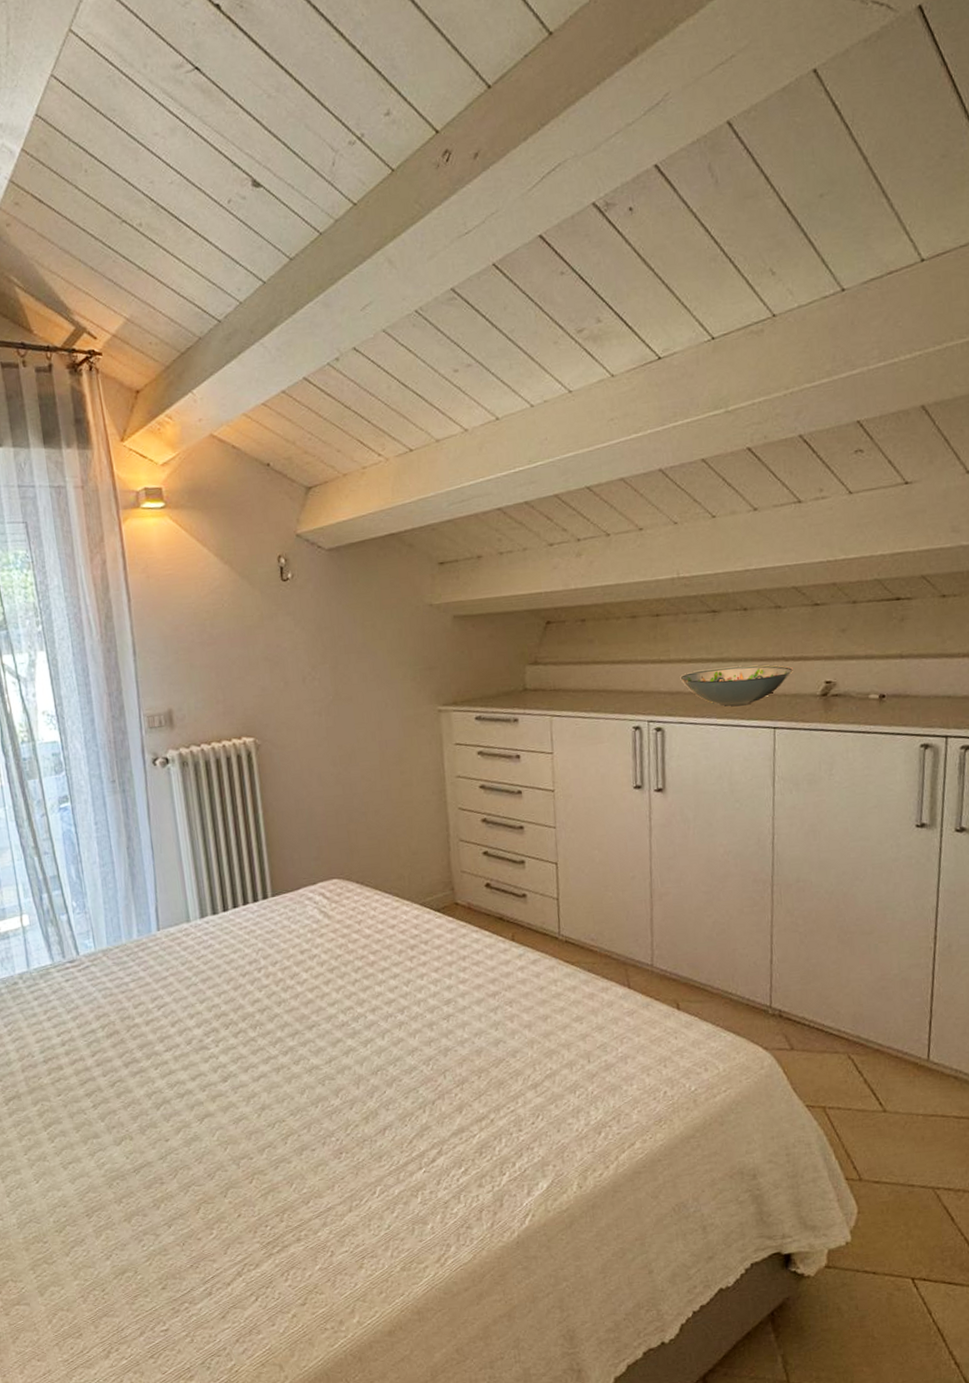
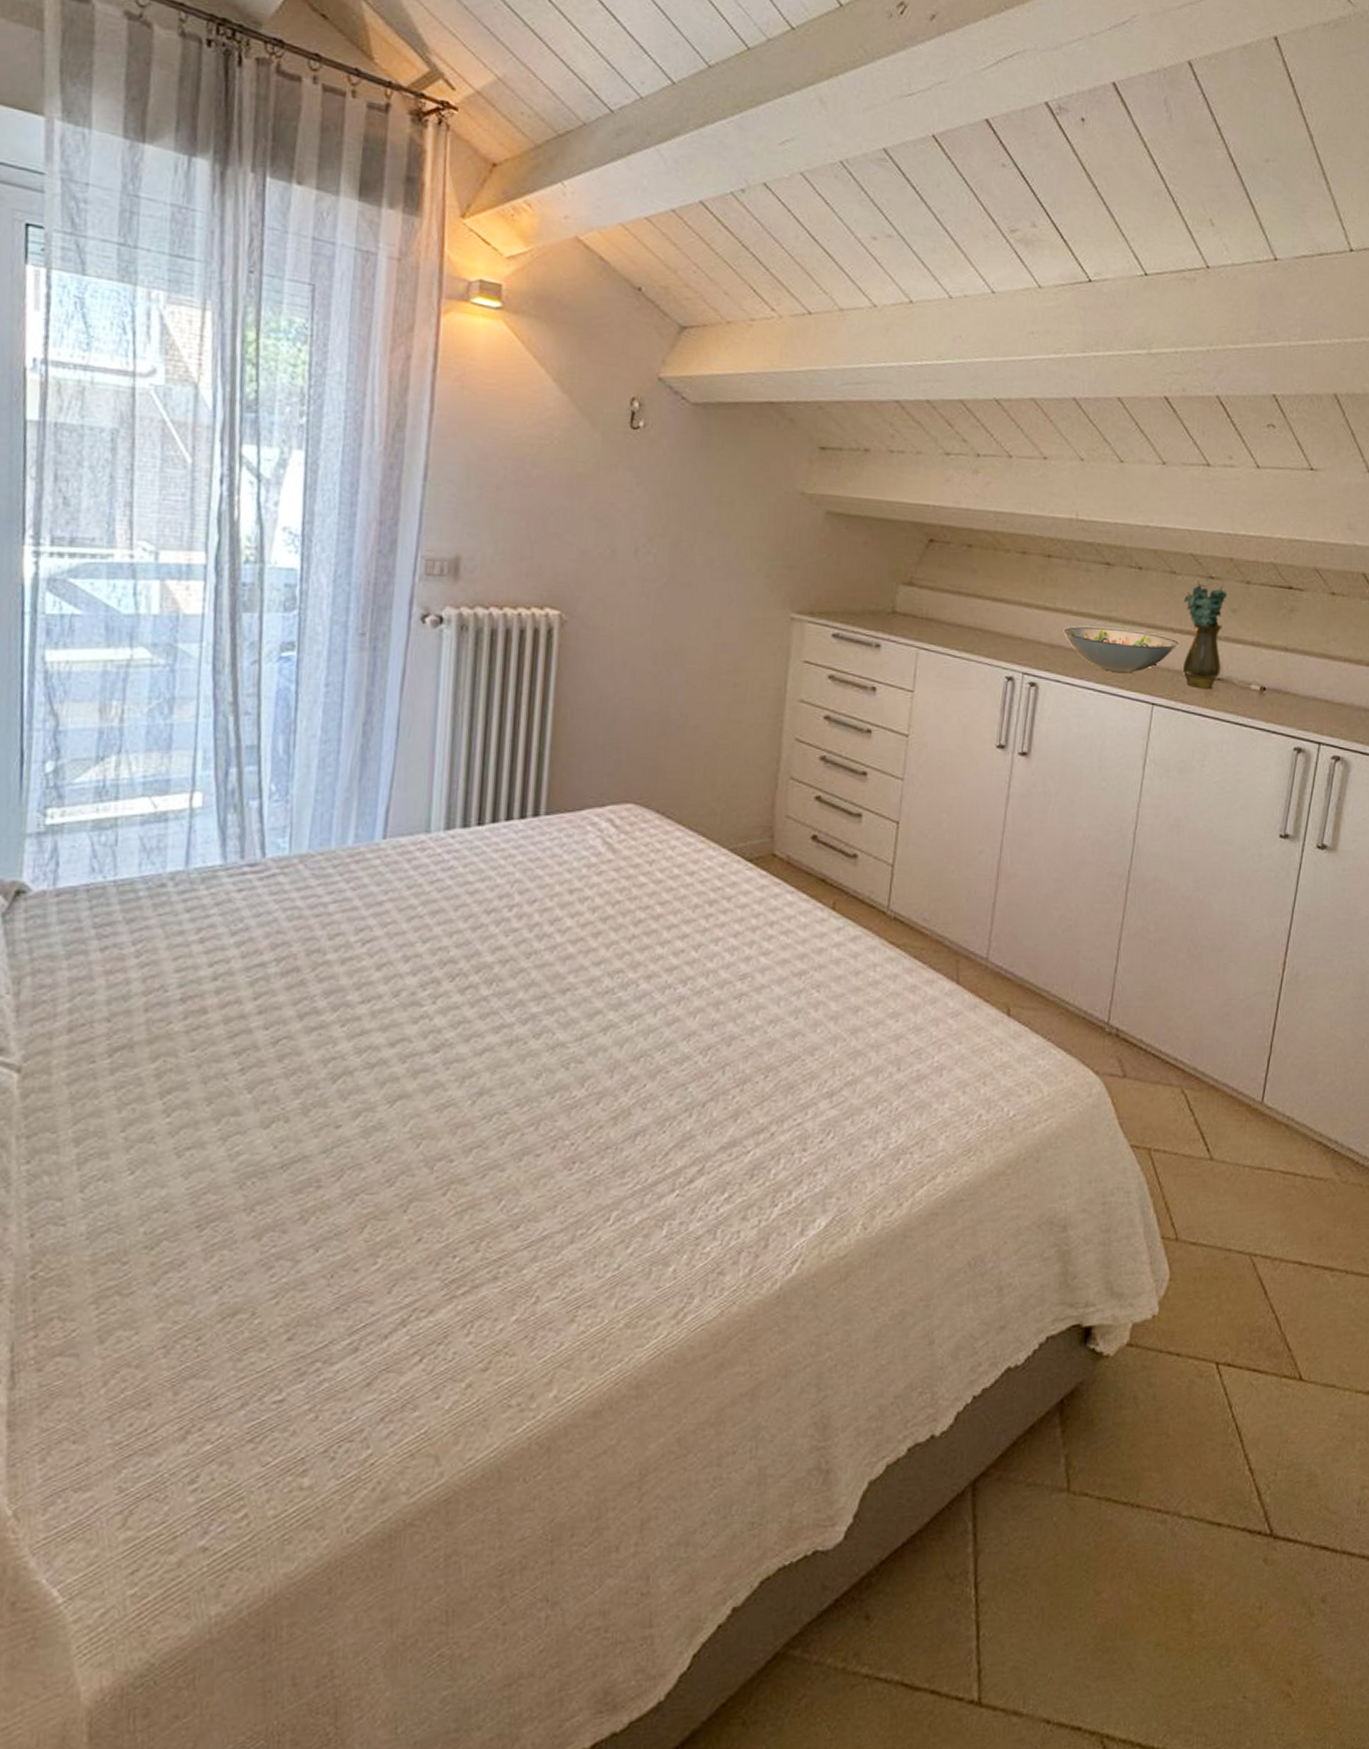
vase: none [792,610,837,707] -> present [1182,581,1228,688]

